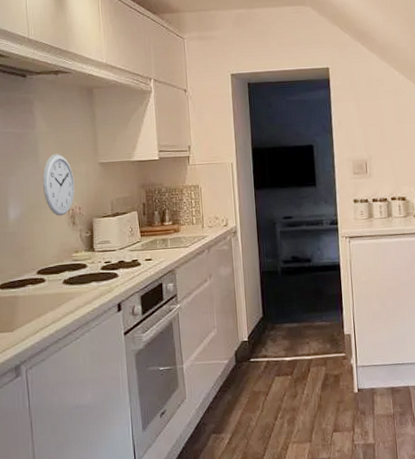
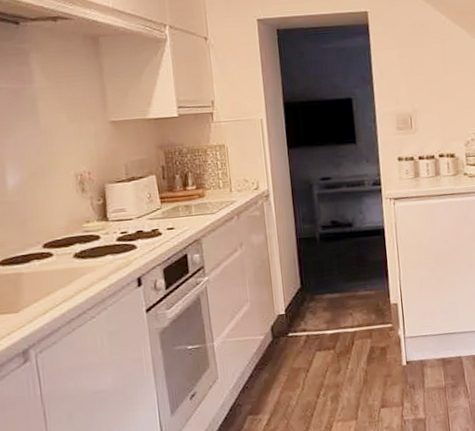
wall clock: present [43,153,75,216] -> none [44,111,83,183]

